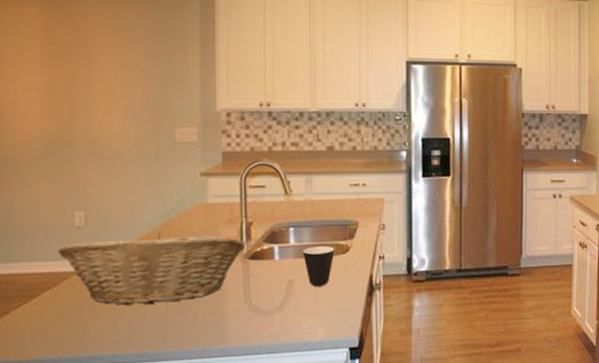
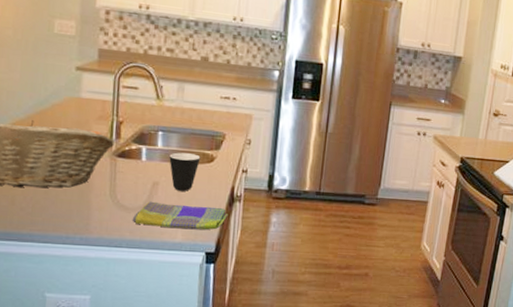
dish towel: none [269,298,369,327] -> present [132,201,229,230]

